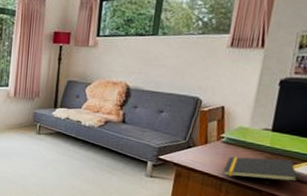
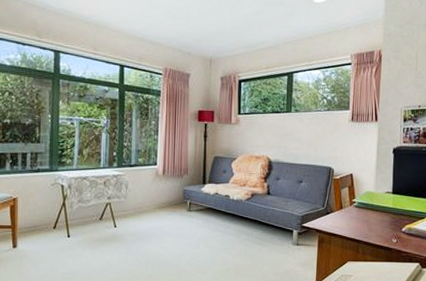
notepad: present [223,156,298,182] -> none [358,218,418,238]

